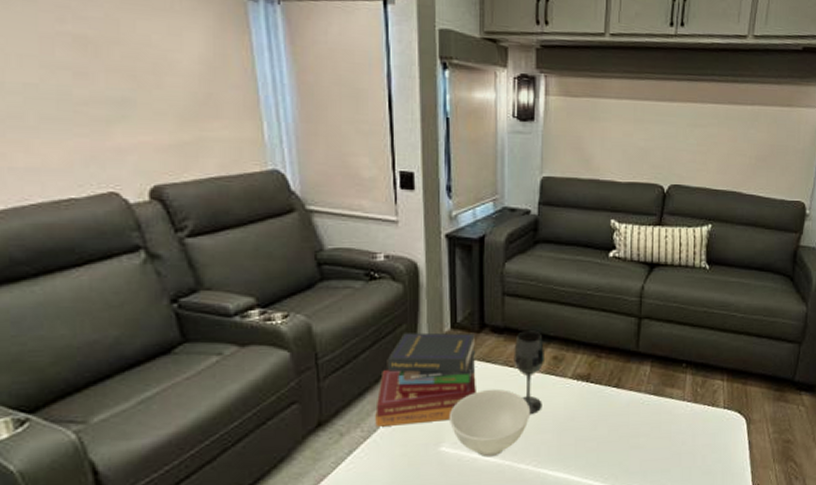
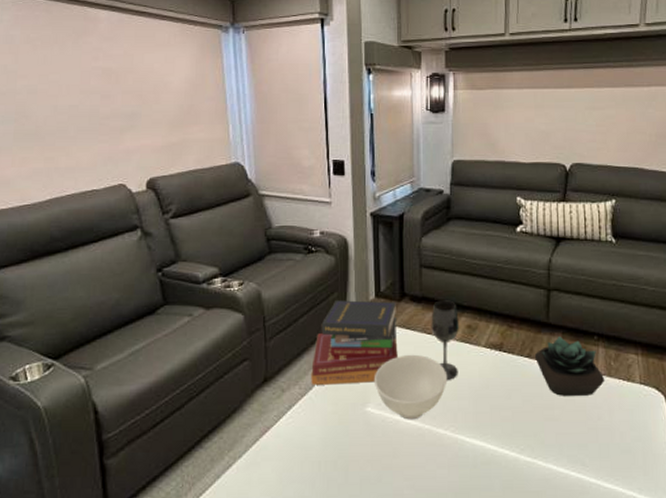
succulent plant: none [622,365,691,424] -> present [534,337,605,396]

